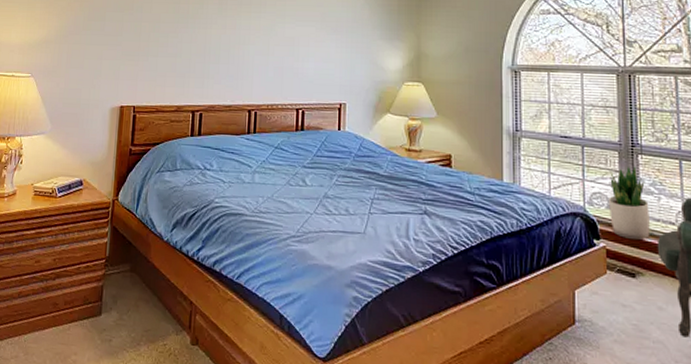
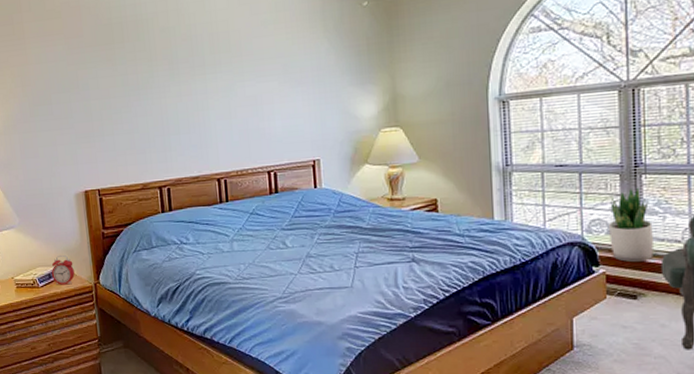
alarm clock: none [71,166,96,198] -> present [51,254,75,285]

